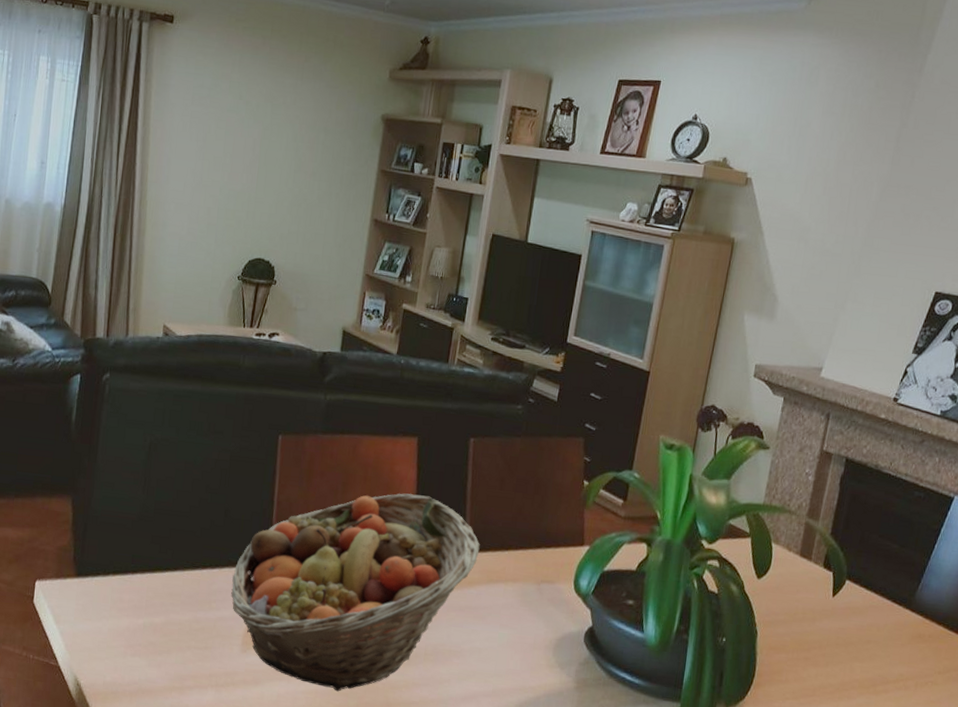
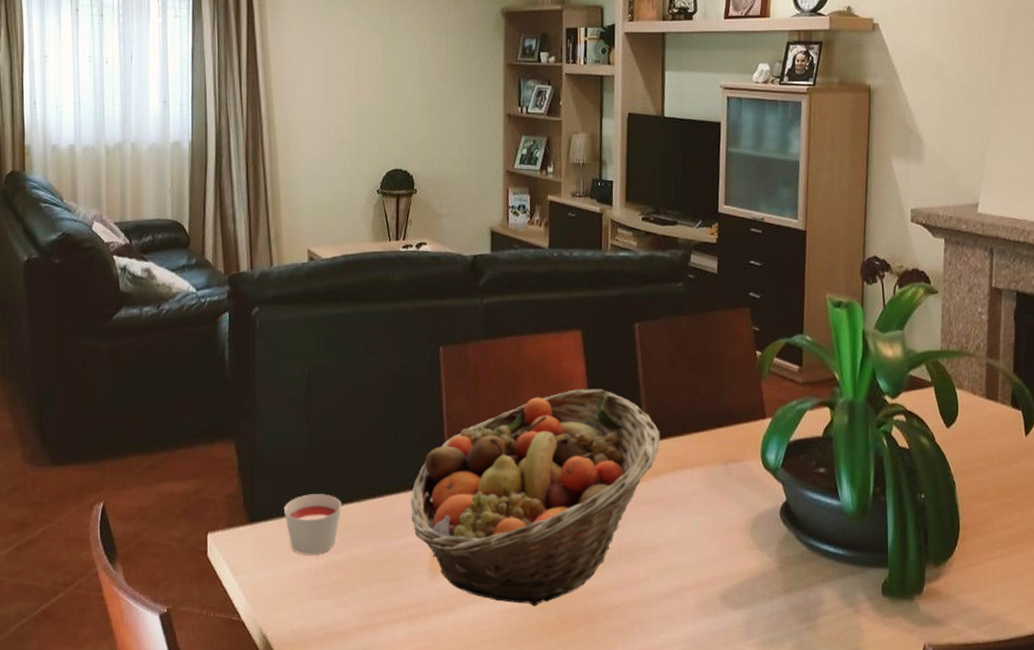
candle: none [111,557,166,615] -> present [284,494,341,555]

